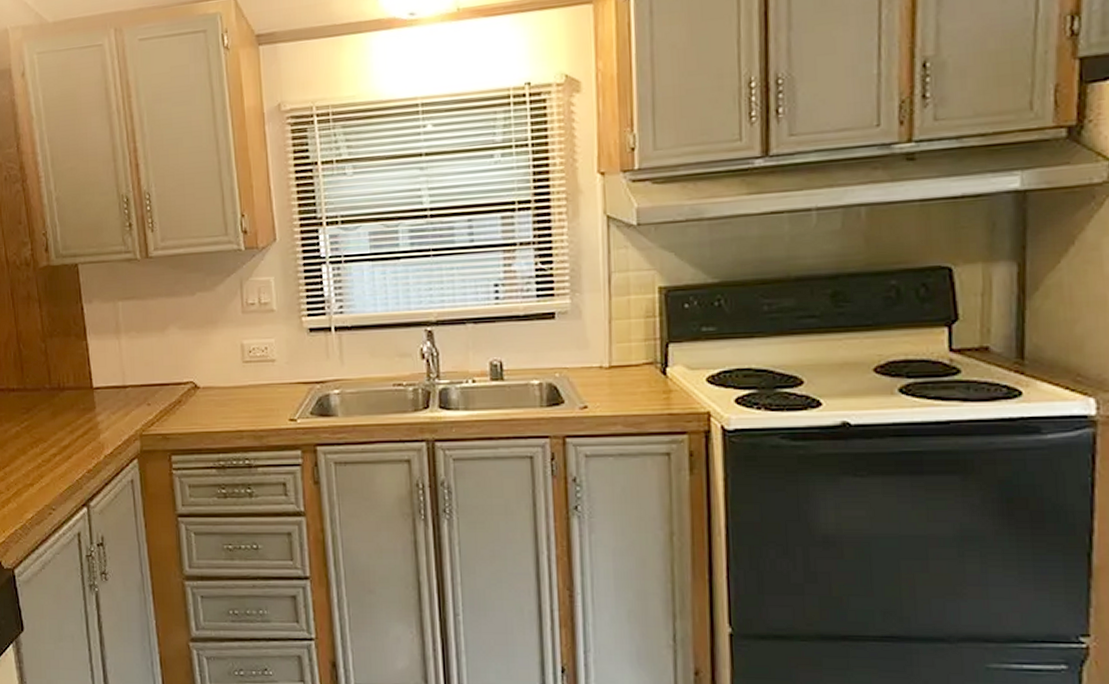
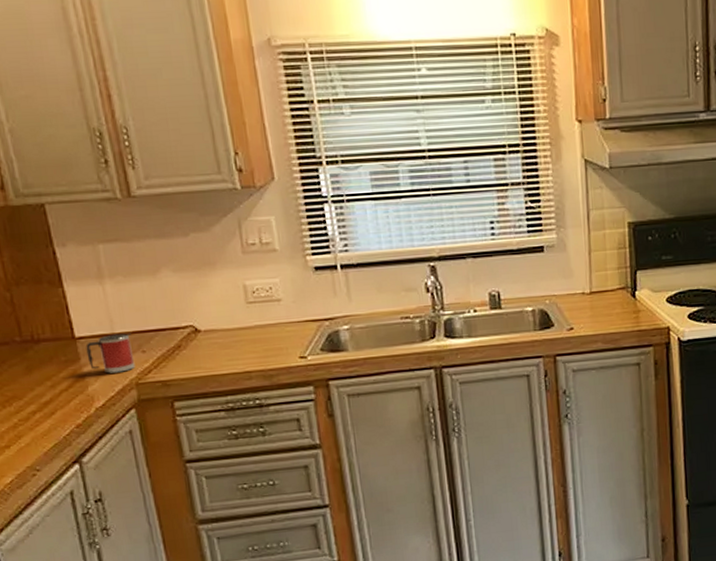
mug: none [101,386,141,423] -> present [86,333,135,374]

